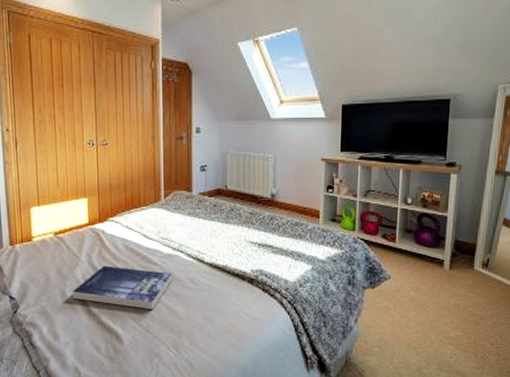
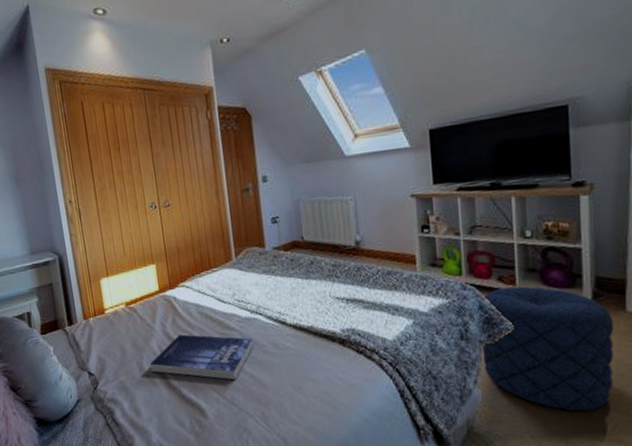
pouf: none [364,243,464,347] -> present [481,286,614,411]

